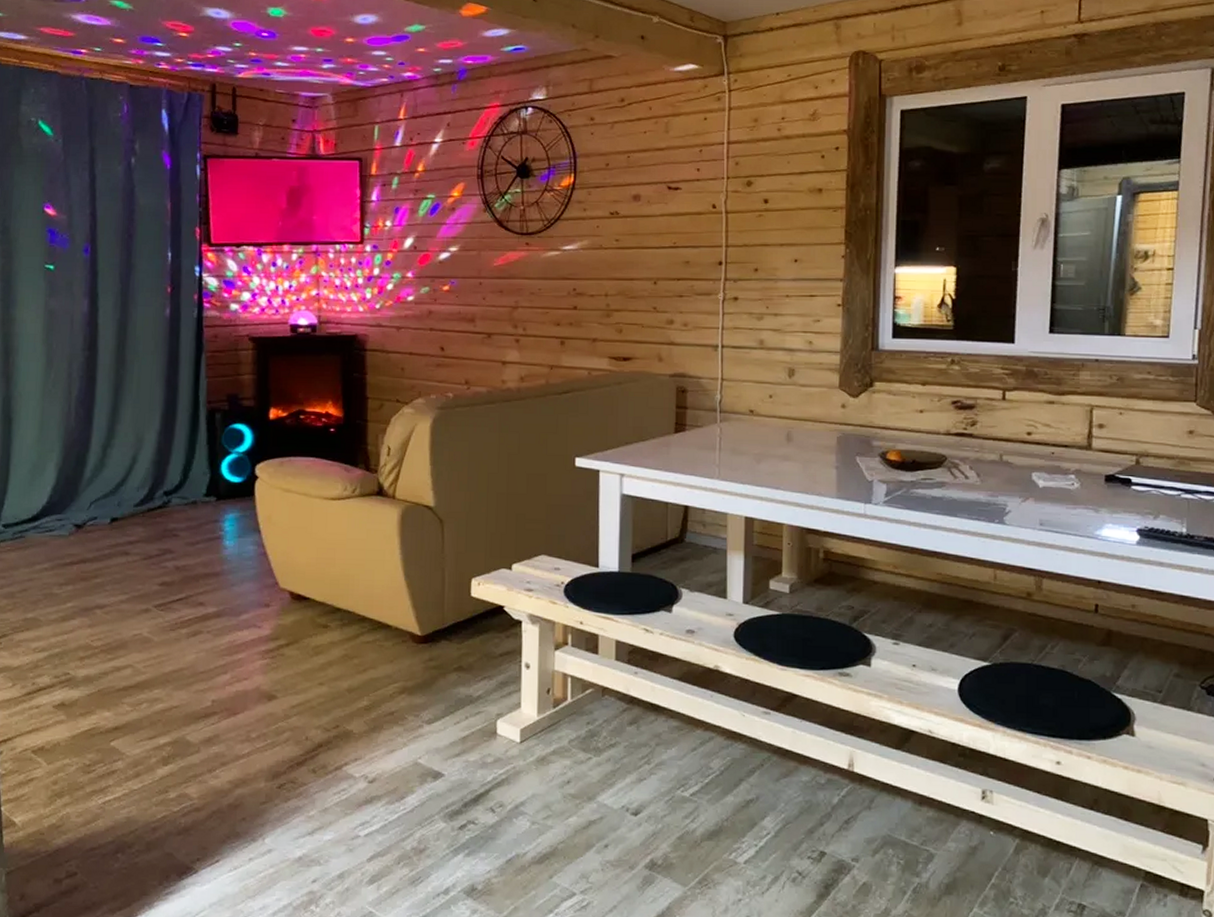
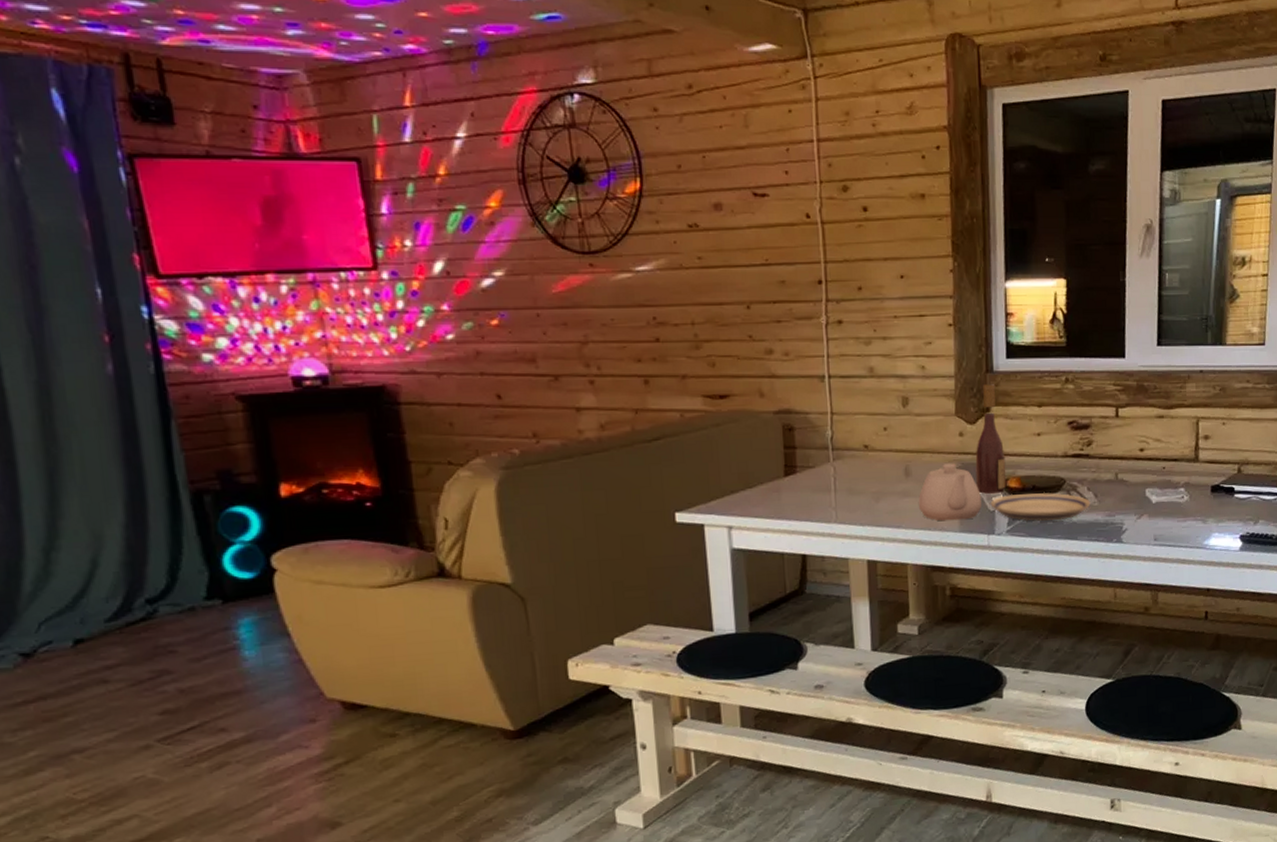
teapot: none [797,433,860,487] -> present [918,463,981,522]
wine bottle: none [856,361,886,465] -> present [975,384,1006,495]
plate: none [869,467,972,497] -> present [990,493,1091,522]

